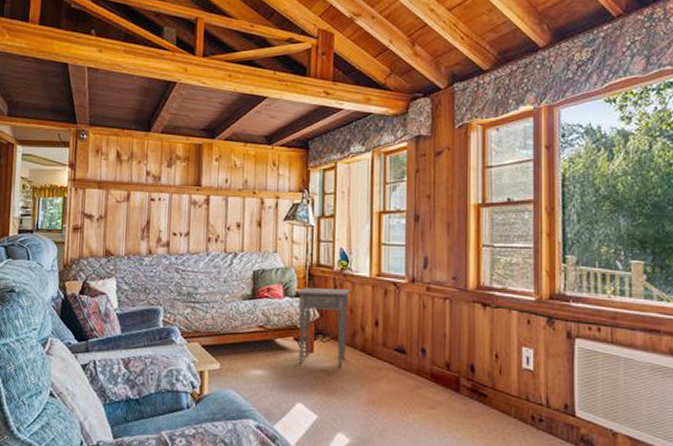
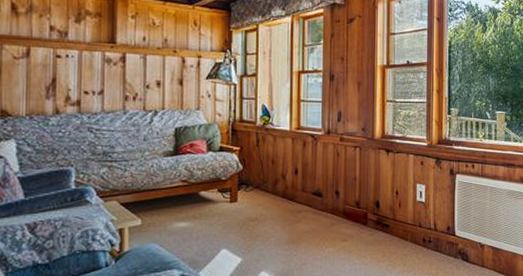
side table: present [296,288,351,366] -> none [220,142,272,213]

